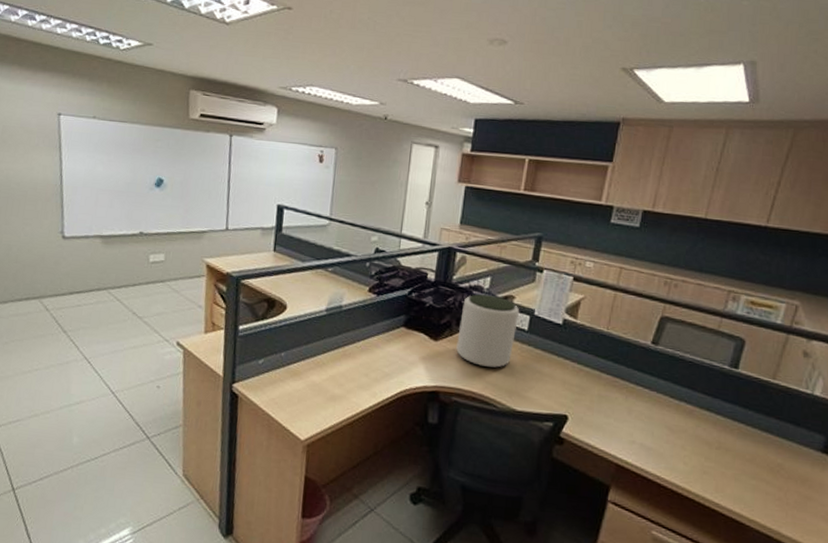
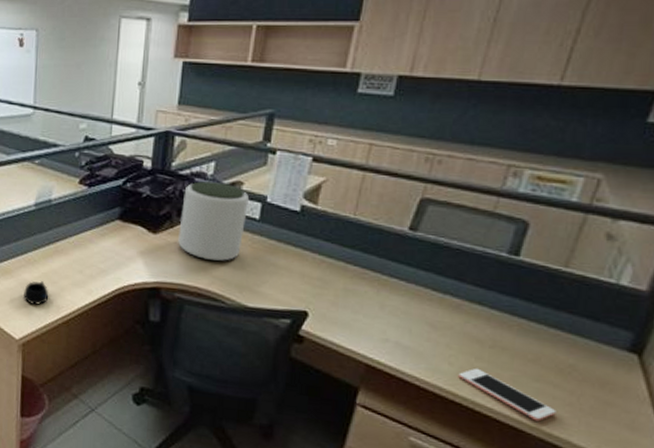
mug: none [311,383,336,407] -> present [24,281,49,305]
cell phone: none [691,467,769,515] -> present [458,368,556,422]

